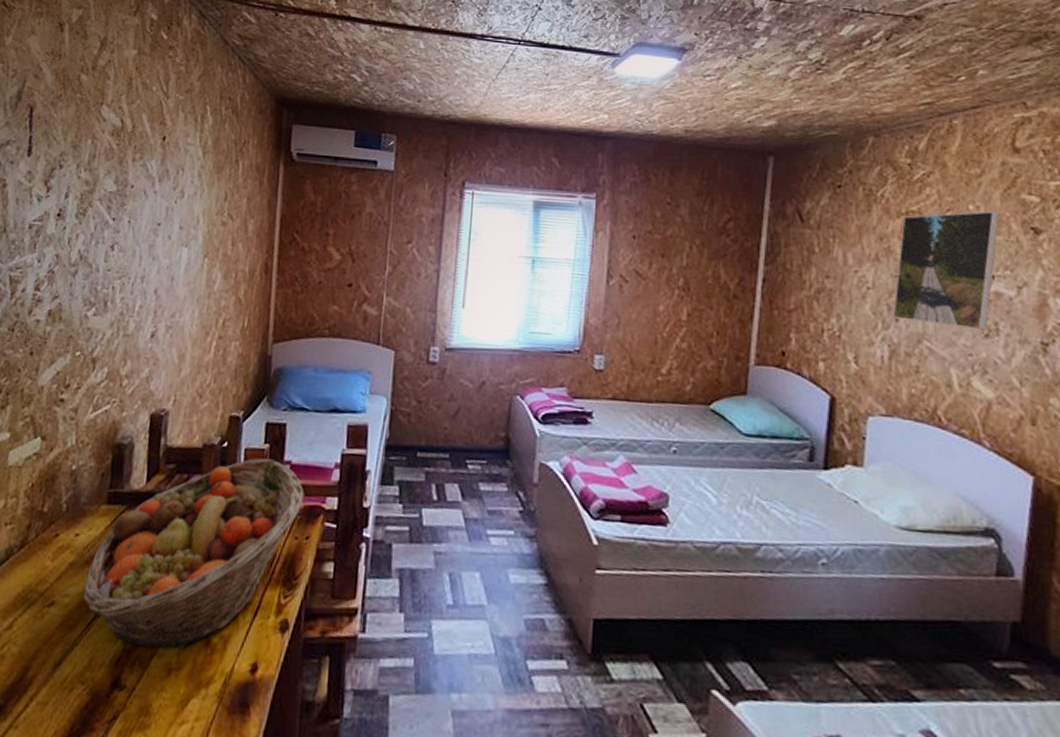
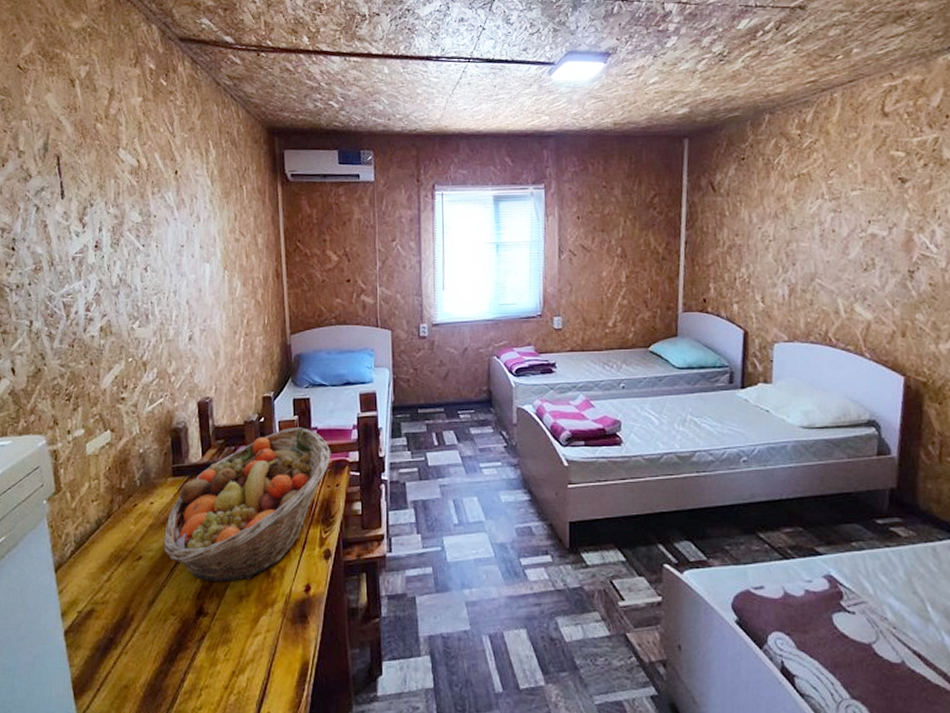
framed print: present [893,210,1000,330] -> none [790,167,873,266]

